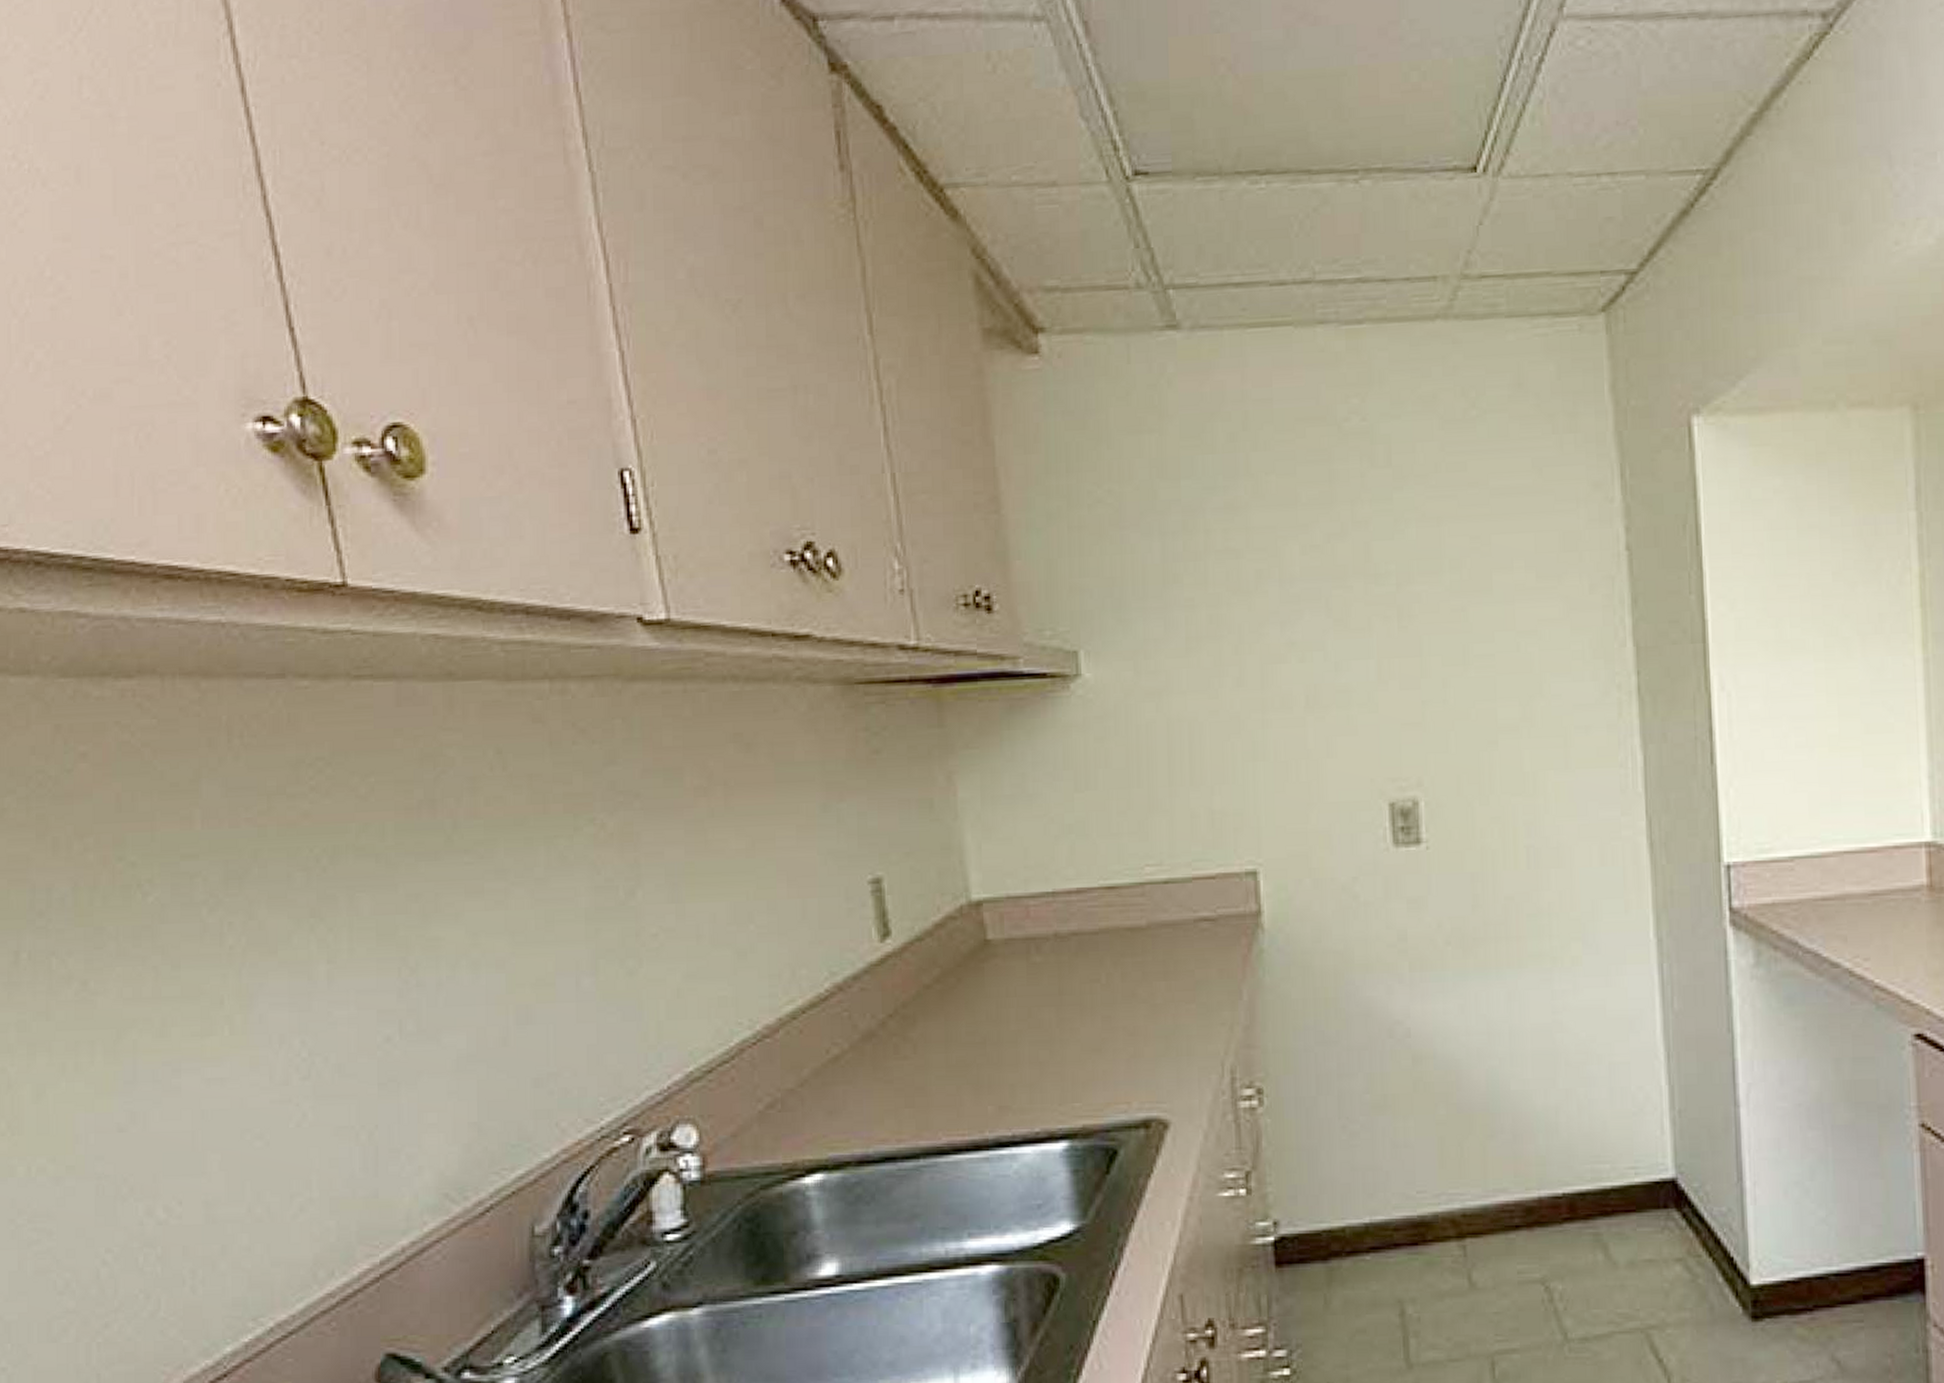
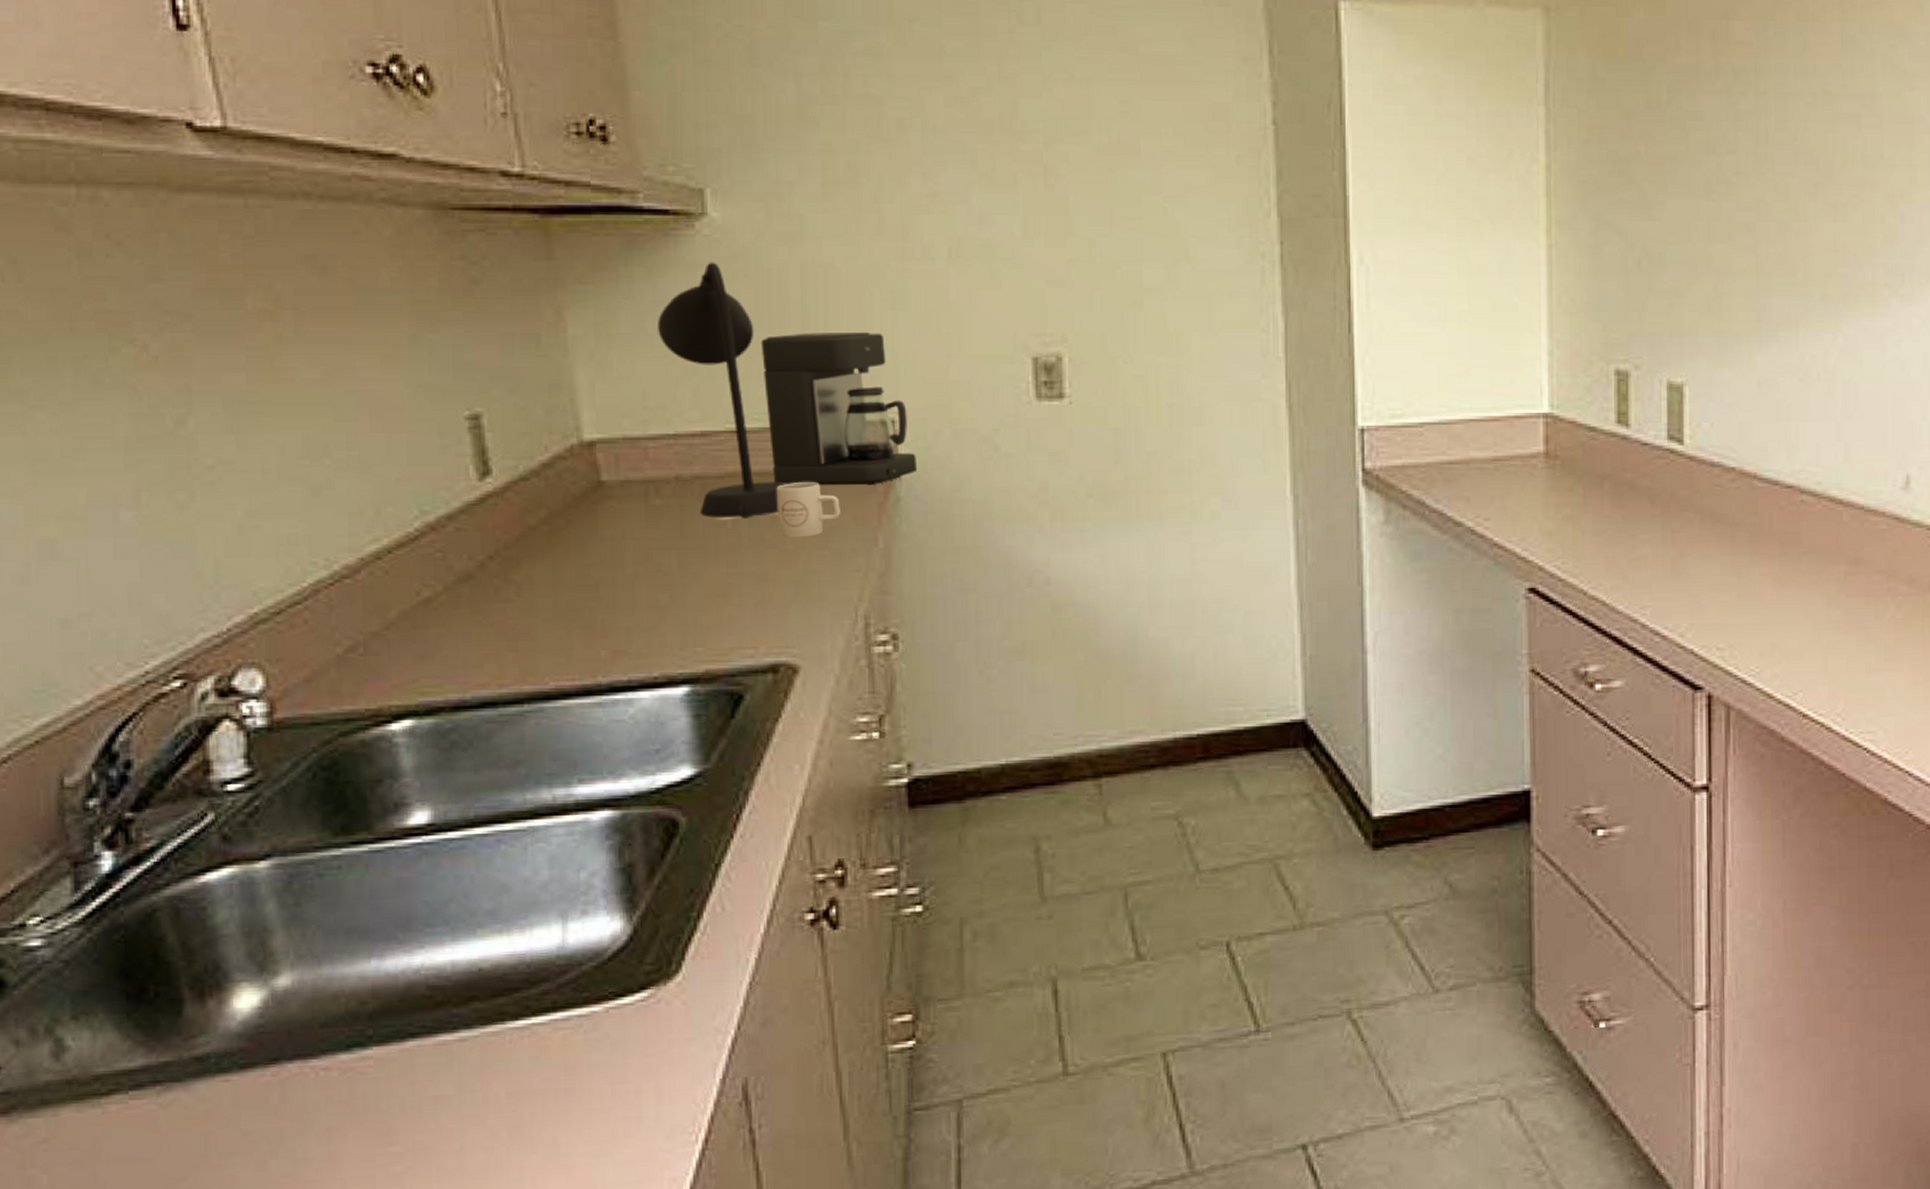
desk lamp: none [1036,721,1157,974] -> present [657,262,787,519]
coffee maker: none [1131,783,1280,939] -> present [760,331,918,486]
mug: none [1146,935,1207,992] -> present [776,481,840,538]

